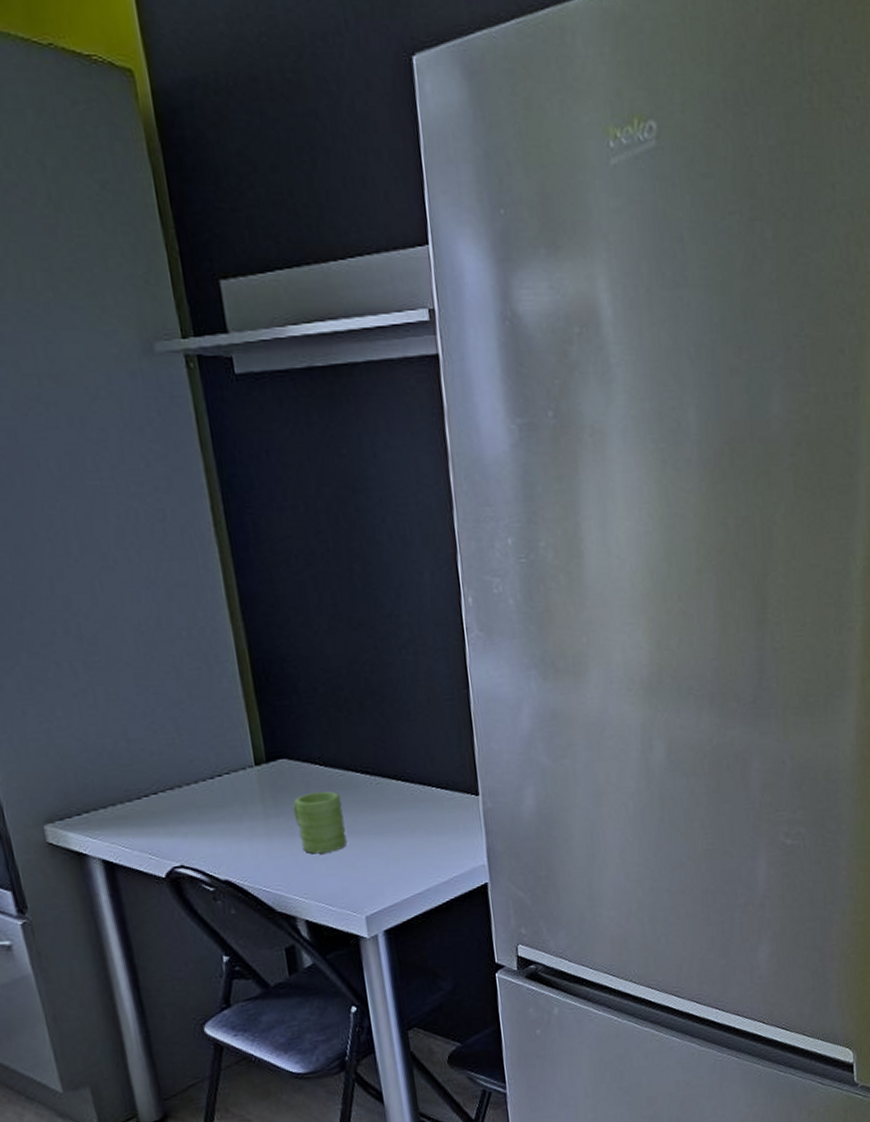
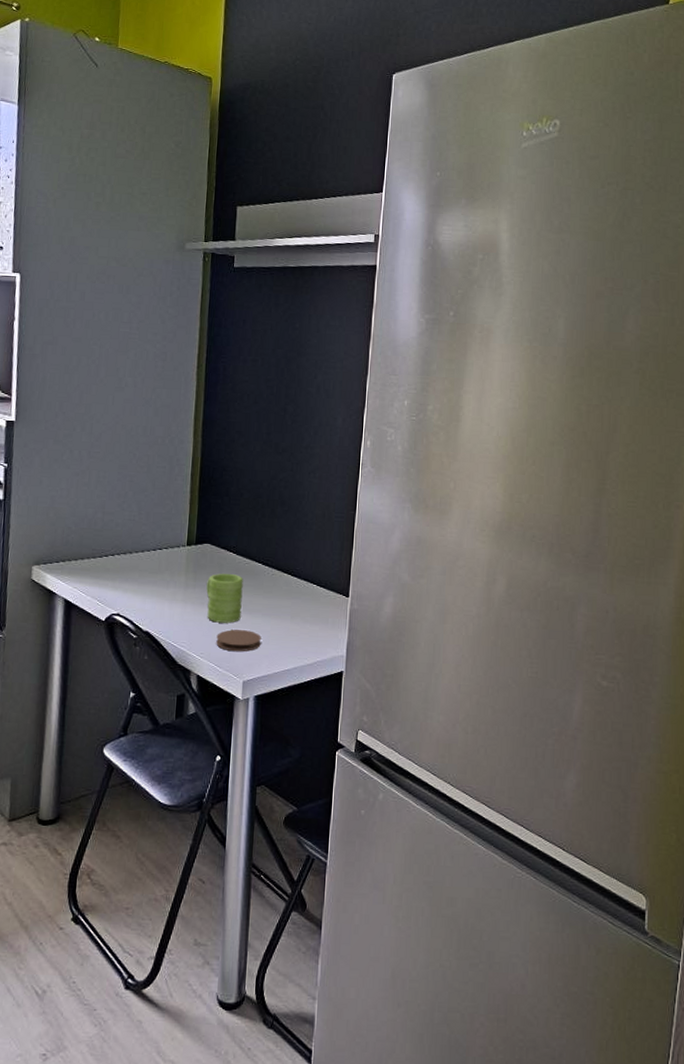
coaster: none [320,856,380,885] -> present [216,629,261,652]

